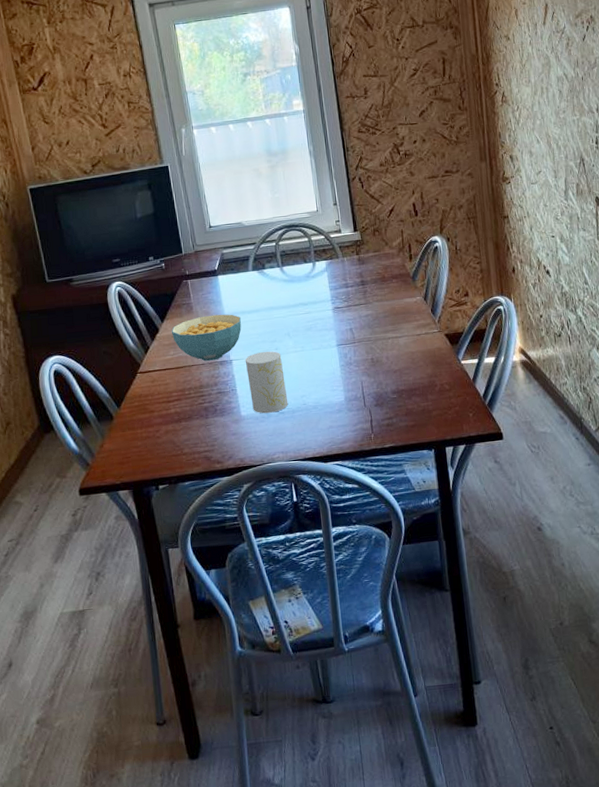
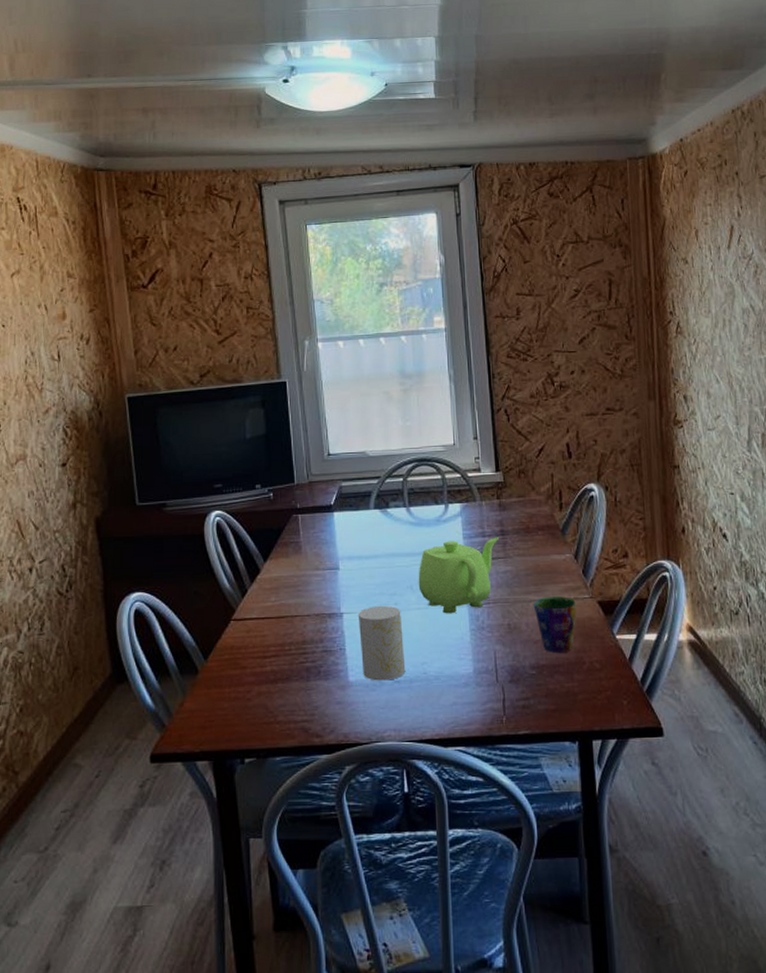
cereal bowl: present [172,314,242,362] -> none [275,557,357,612]
teapot: none [293,287,360,354] -> present [418,537,499,614]
cup: none [391,332,428,379] -> present [533,596,578,653]

